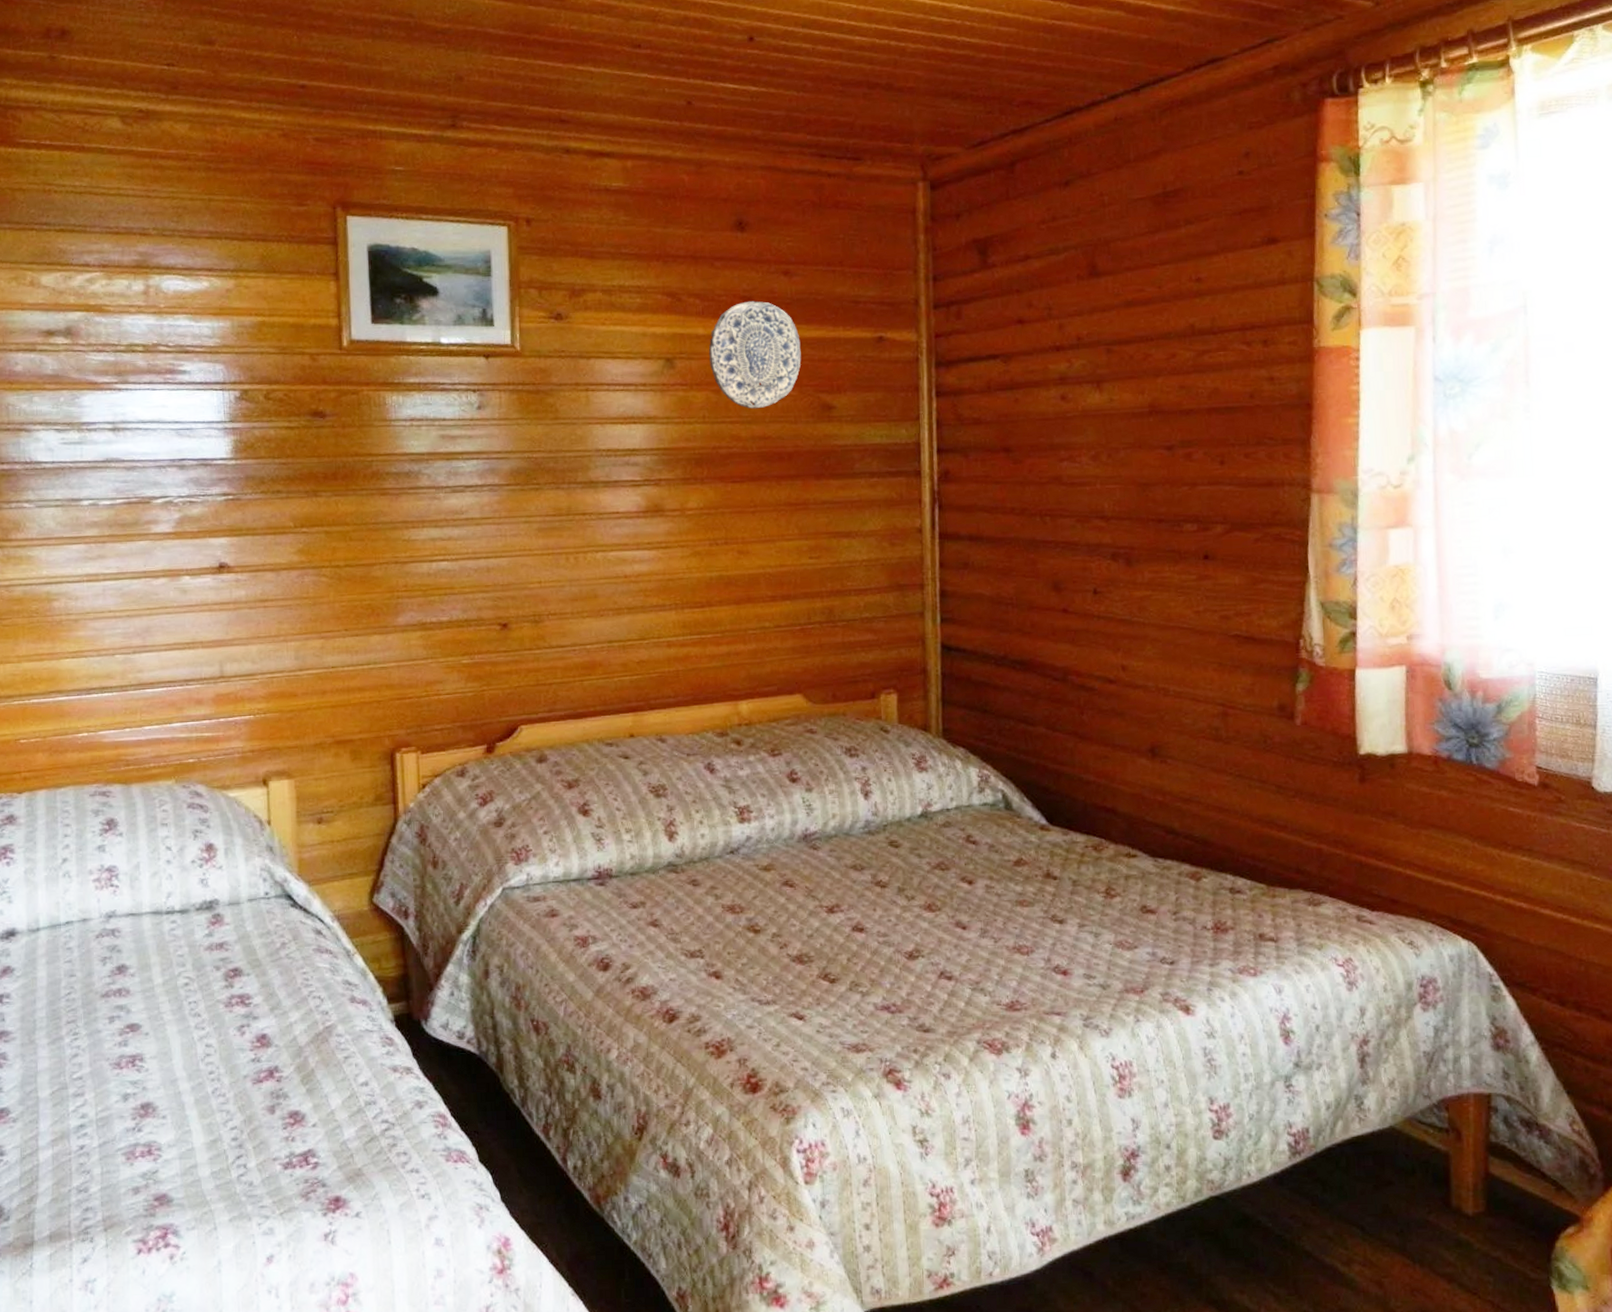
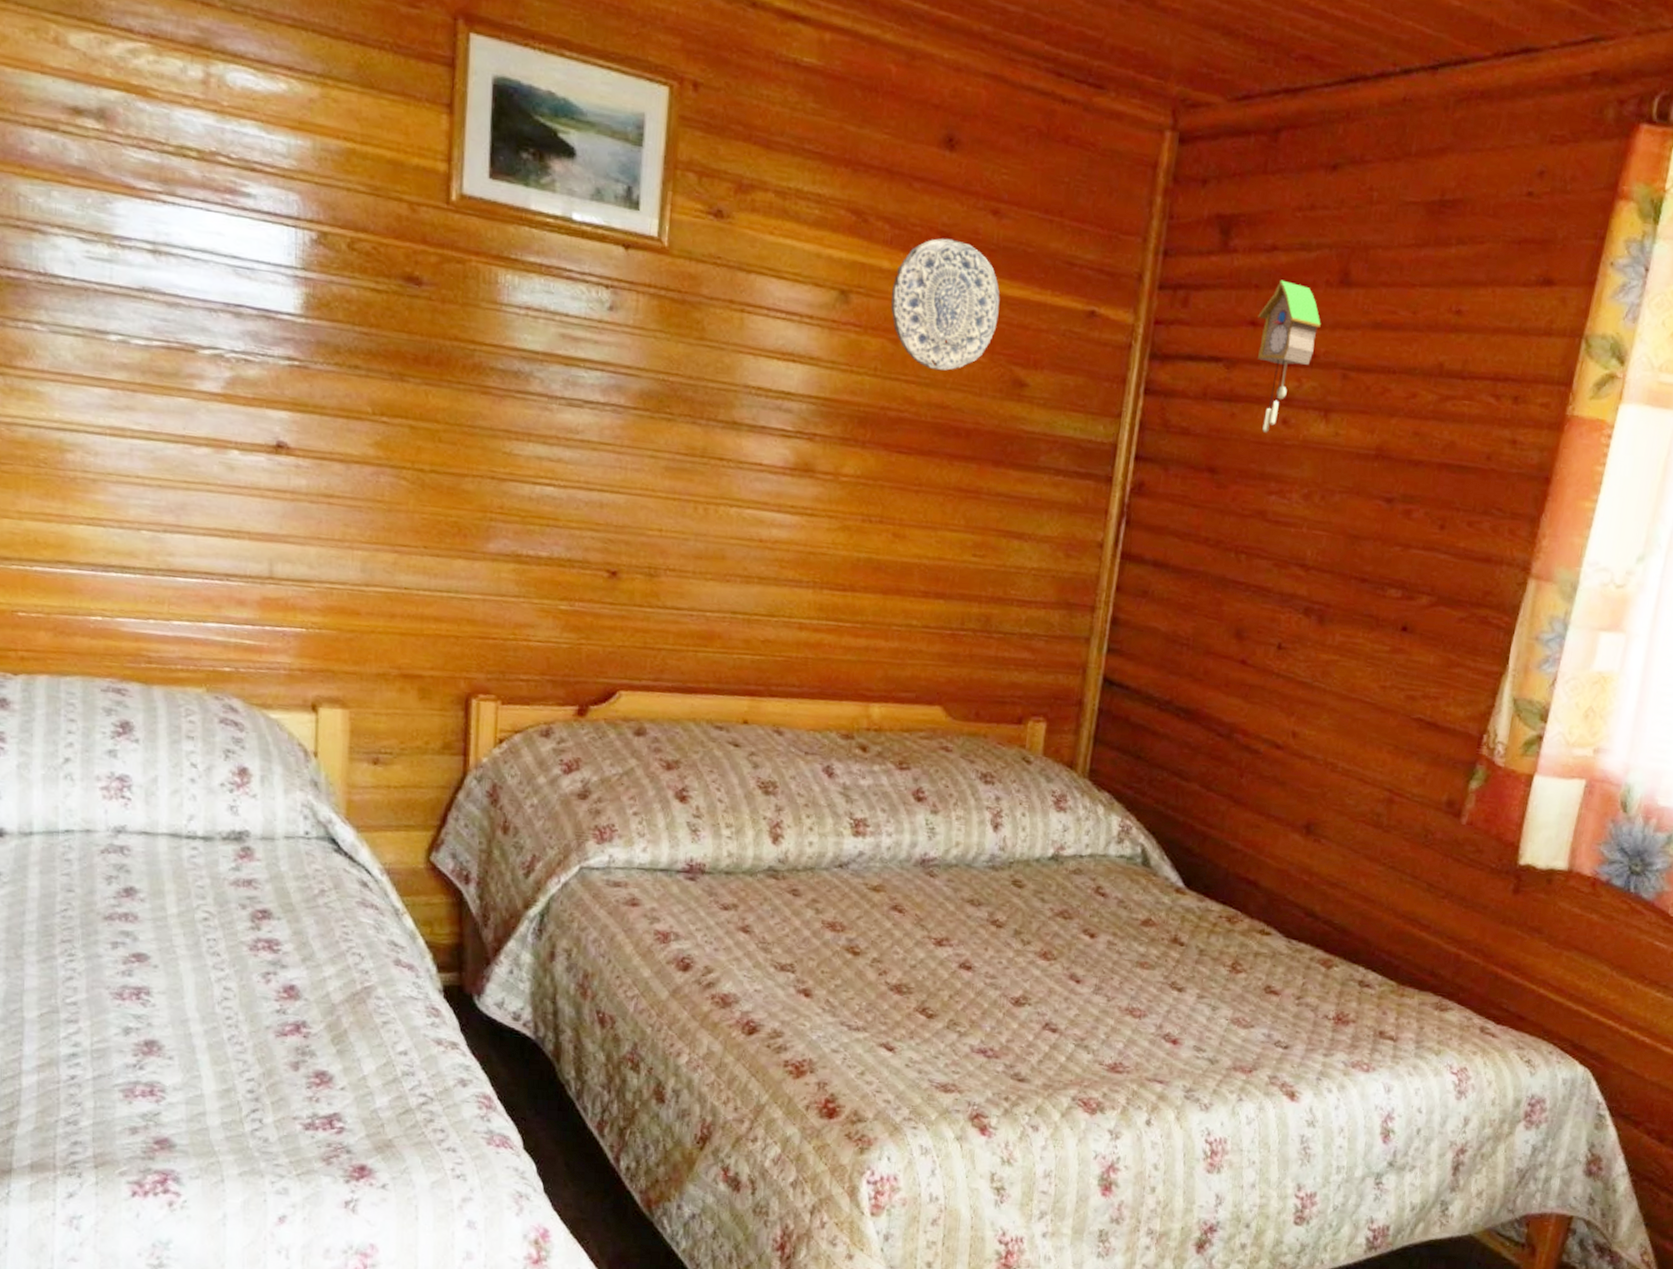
cuckoo clock: none [1023,282,1080,410] -> present [1257,279,1321,433]

